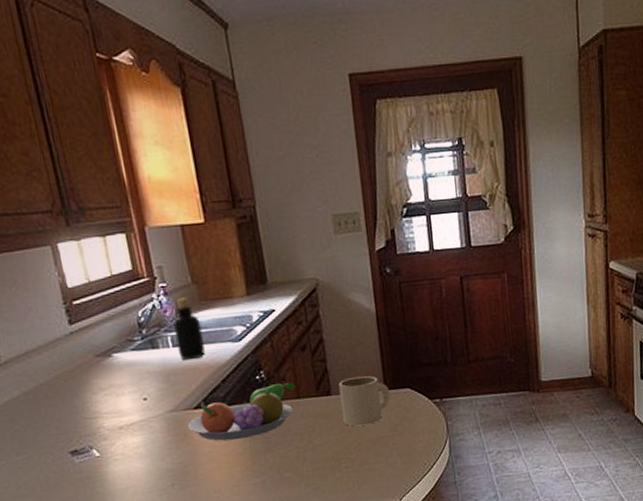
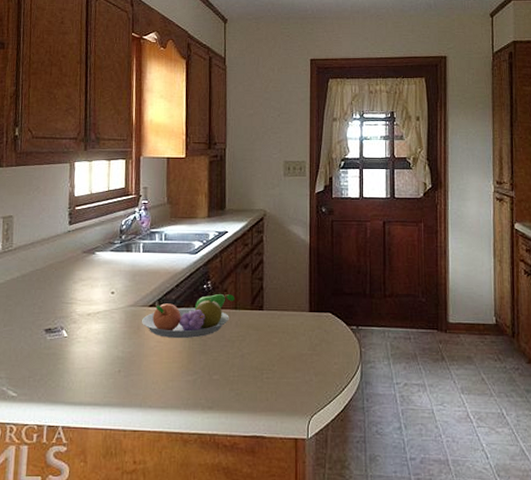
bottle: present [173,297,205,361] -> none [146,213,168,265]
mug: present [338,376,391,427] -> none [270,296,314,341]

